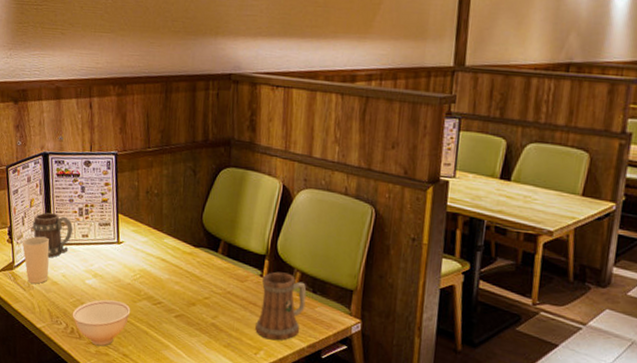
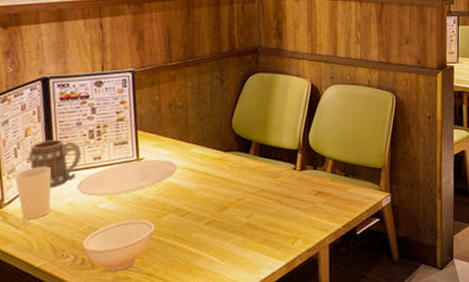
plate: none [69,243,152,274] -> present [77,160,177,196]
beer mug: present [255,271,307,341] -> none [291,162,339,228]

